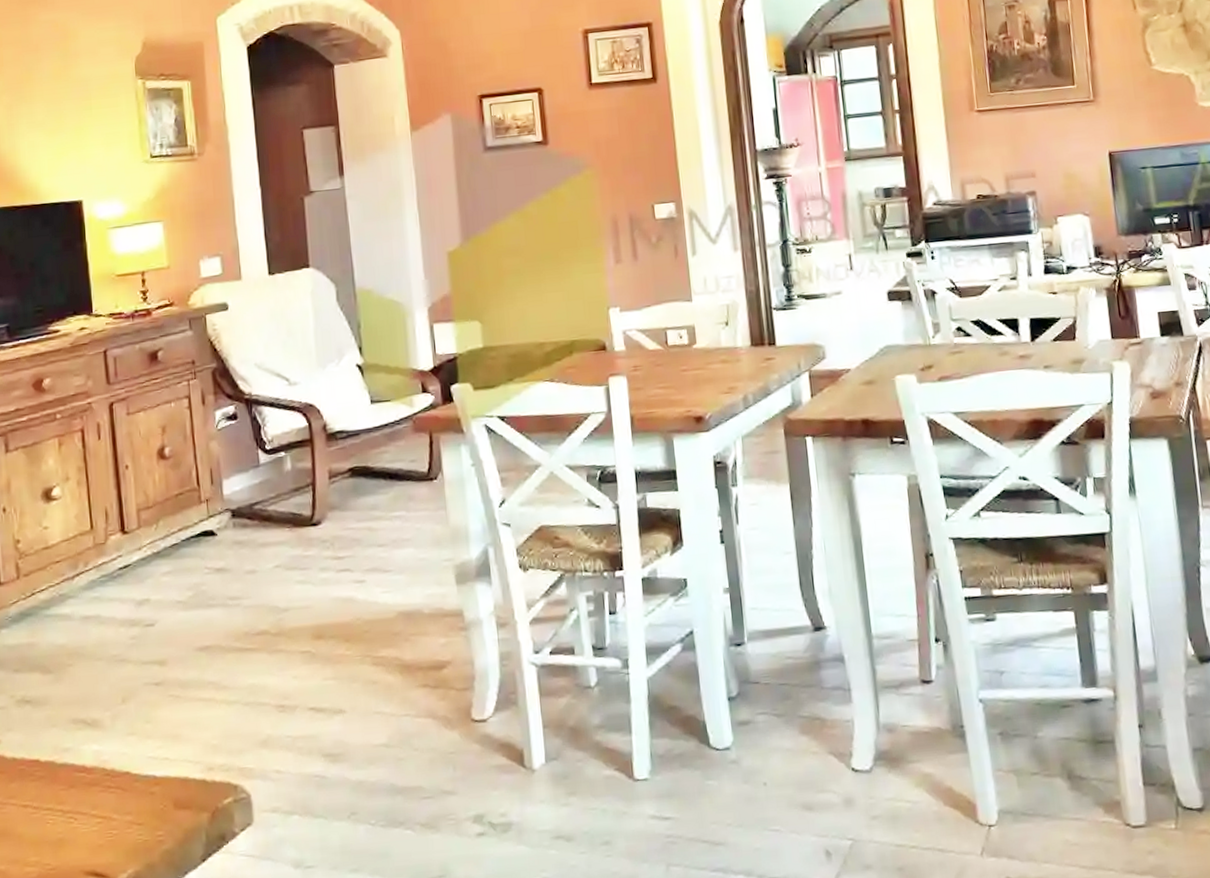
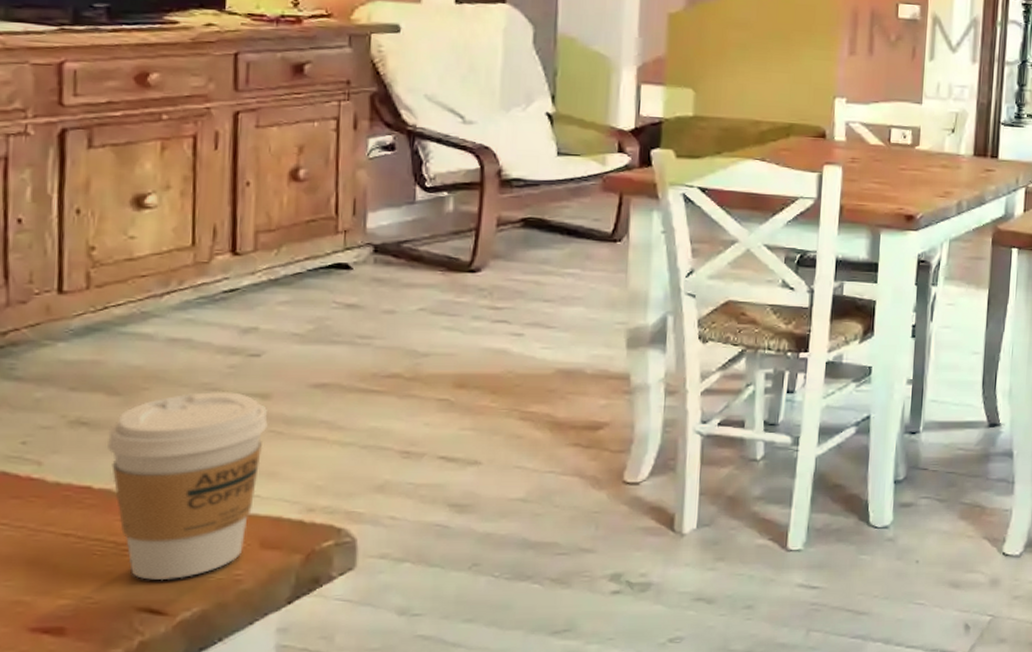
coffee cup: none [46,660,167,845] -> present [108,391,268,581]

